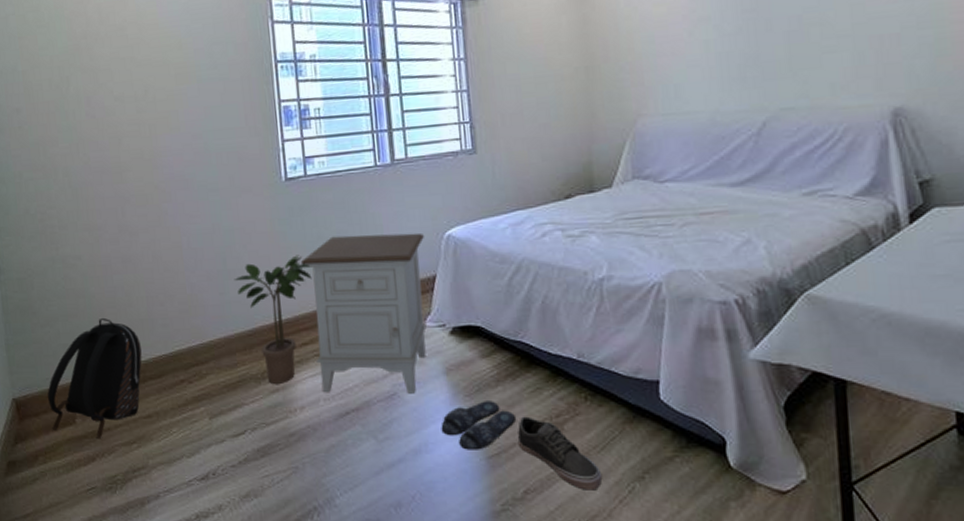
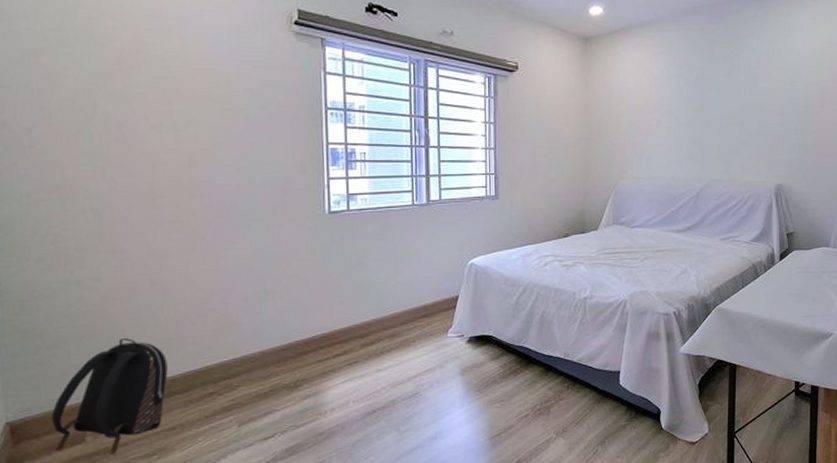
potted plant: present [234,255,312,384] -> none [272,278,349,391]
nightstand: present [300,232,427,394] -> none [338,261,452,396]
slippers: present [441,401,516,450] -> none [454,393,514,434]
shoe: present [517,416,603,491] -> none [515,403,576,456]

